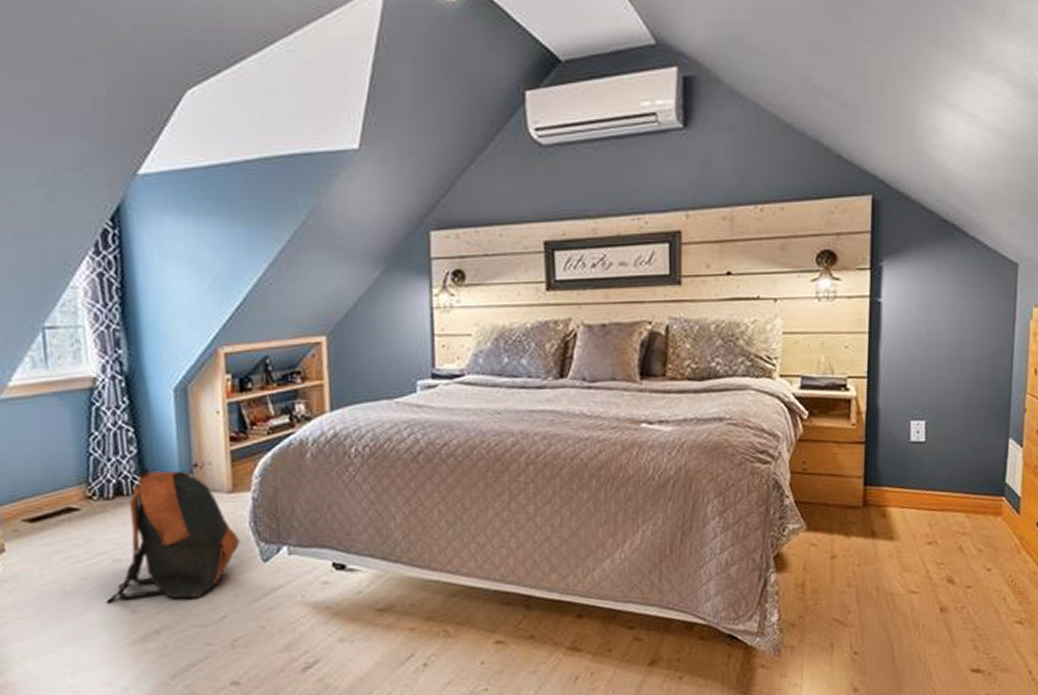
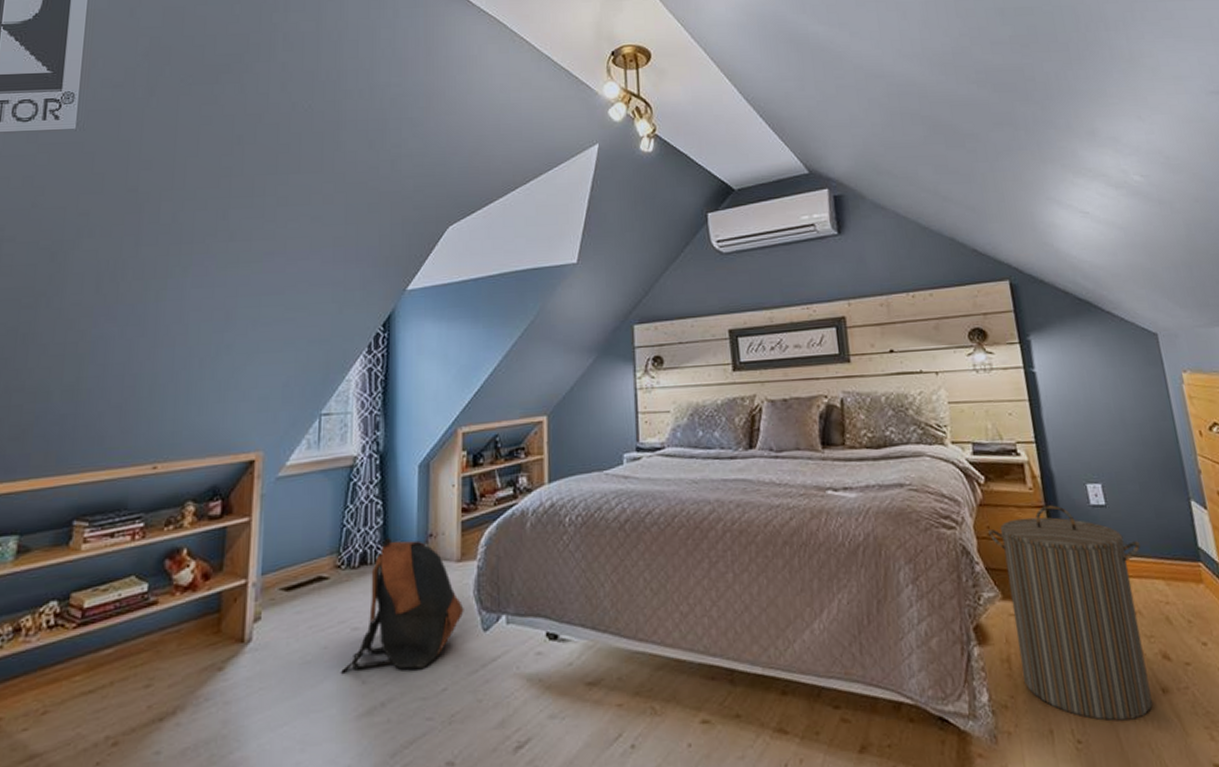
laundry hamper: none [804,441,951,636] -> present [988,505,1153,721]

